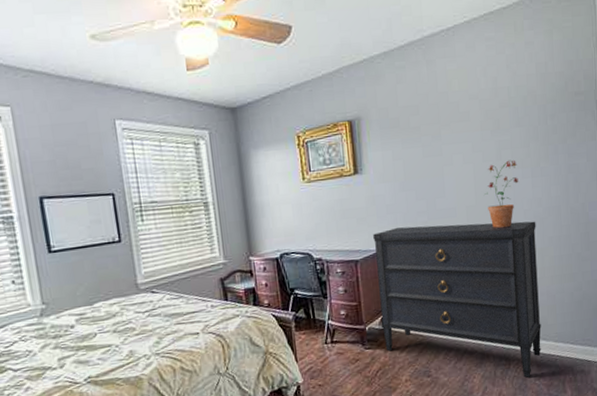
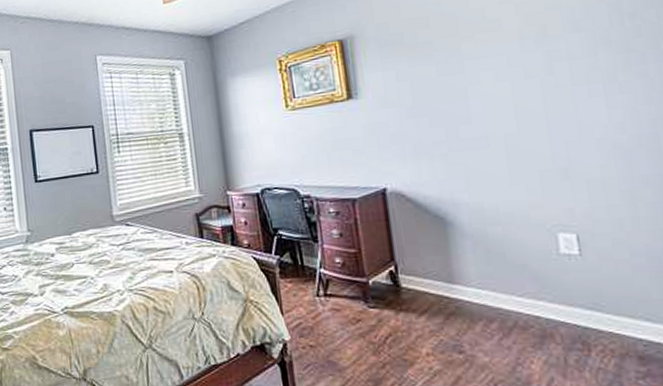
dresser: present [373,221,541,378] -> none [374,153,644,374]
potted plant: present [484,160,519,228] -> none [530,74,584,163]

